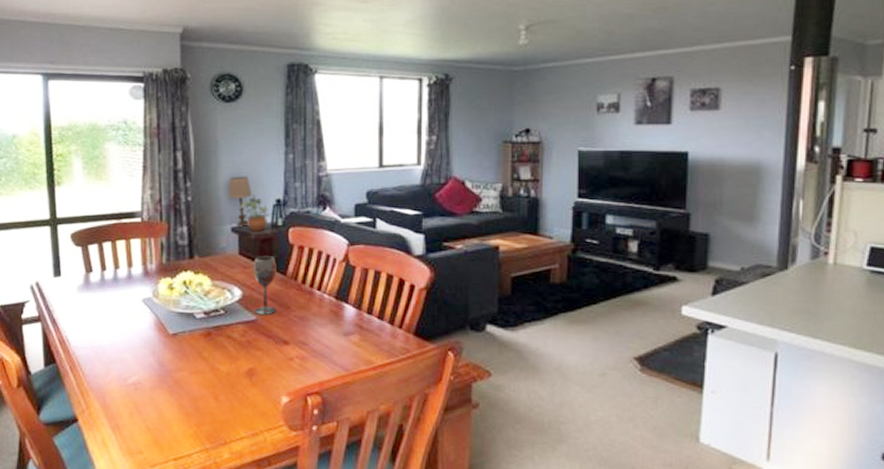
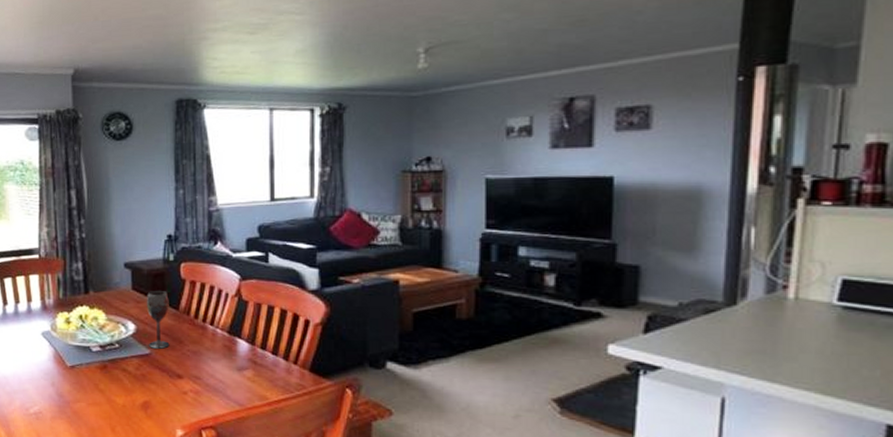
table lamp: present [228,176,253,226] -> none [120,212,145,262]
potted plant: present [240,195,269,233] -> none [132,230,161,269]

